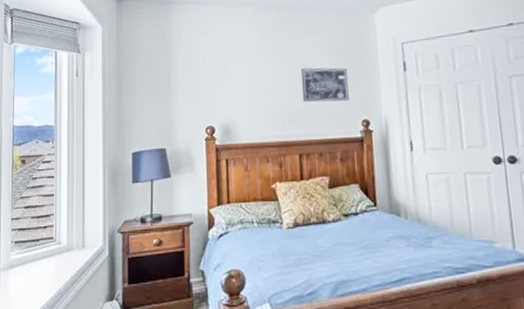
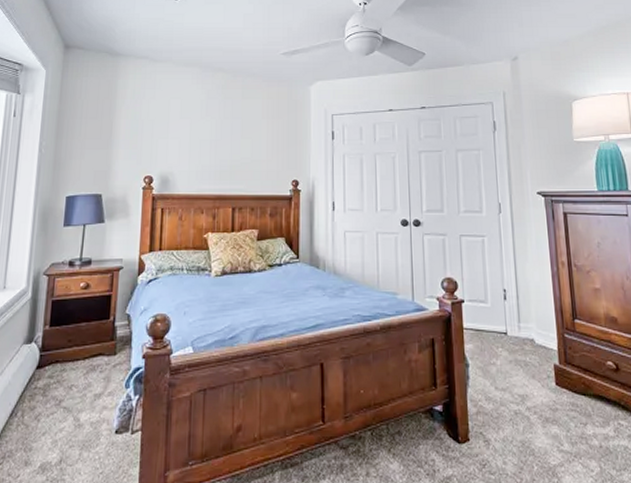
wall art: present [300,67,349,102] -> none [239,129,282,162]

